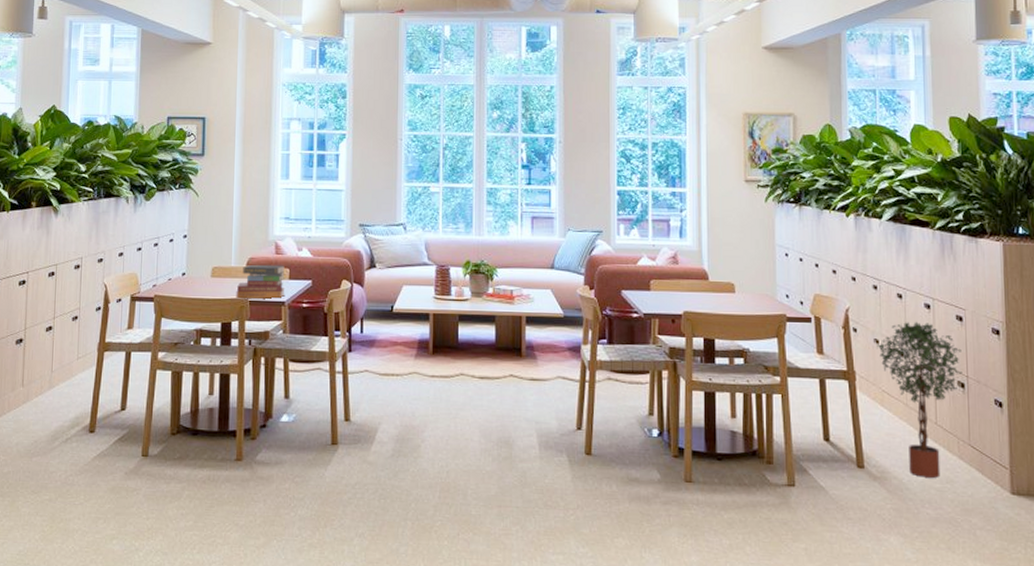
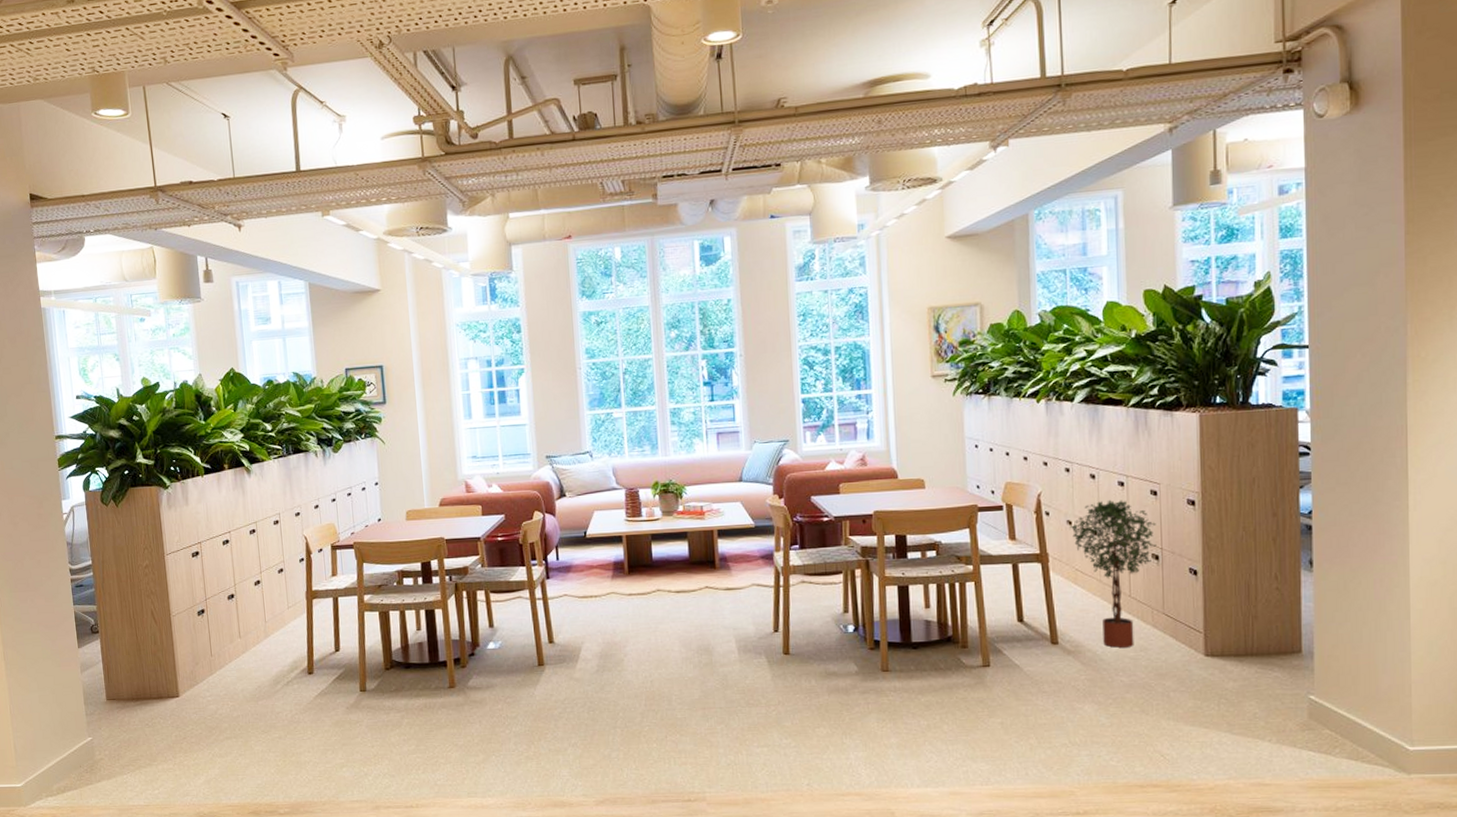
books: present [236,264,285,299] -> none [432,502,480,539]

